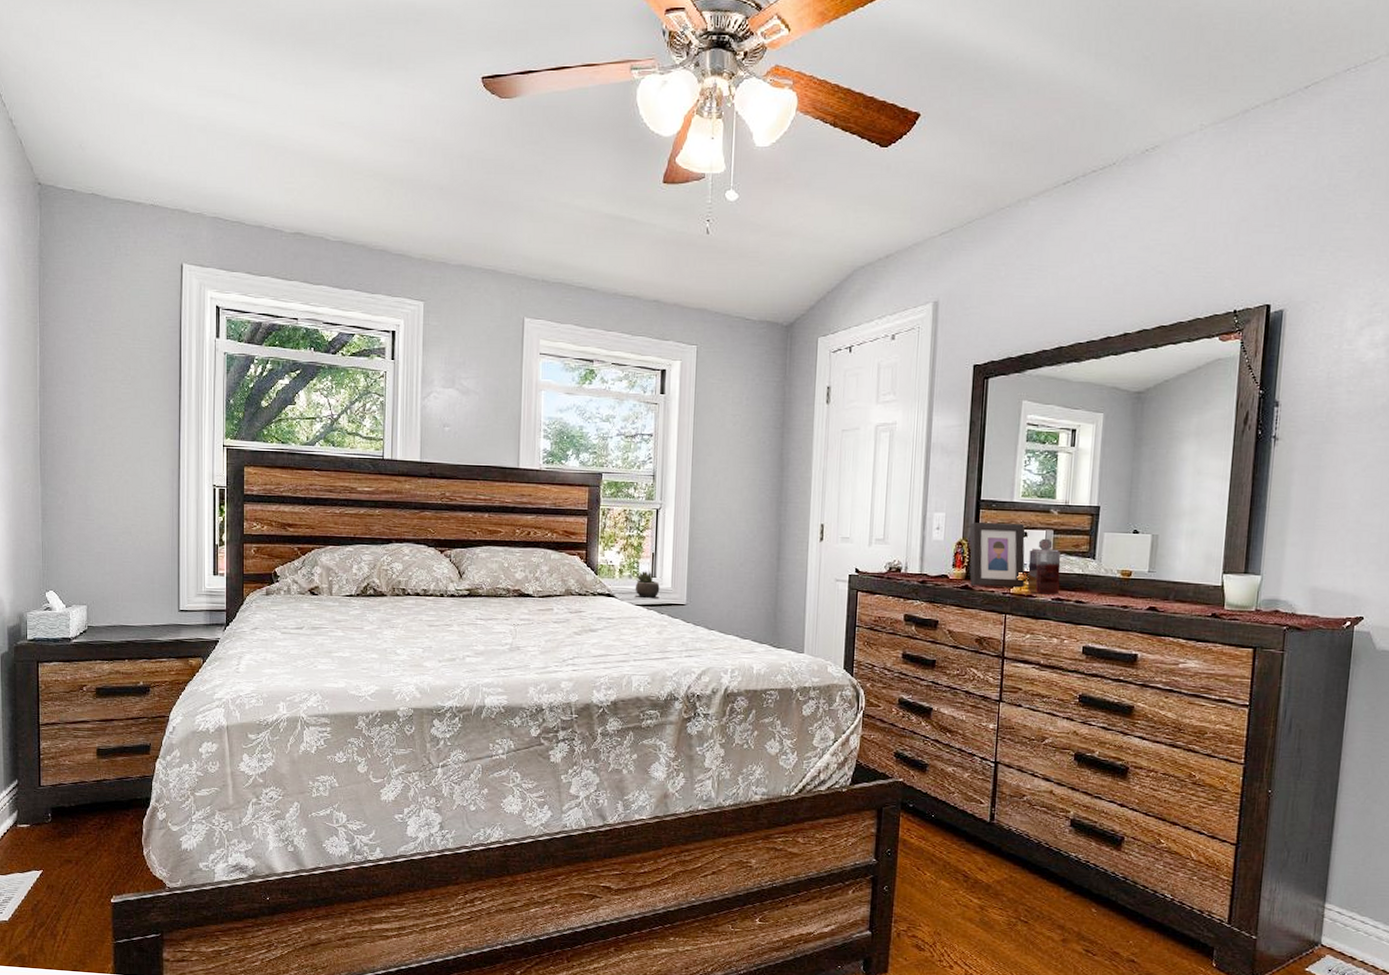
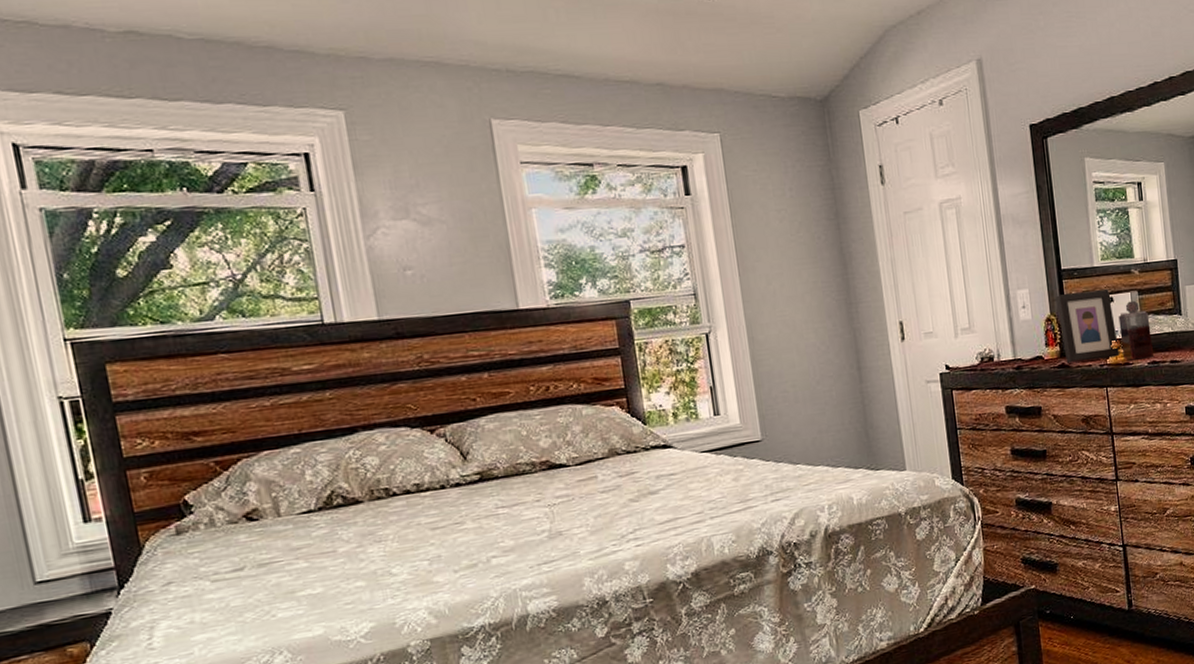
succulent plant: present [634,570,660,599] -> none [695,407,729,444]

